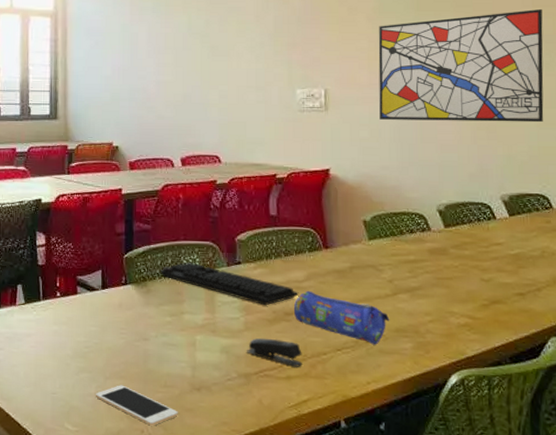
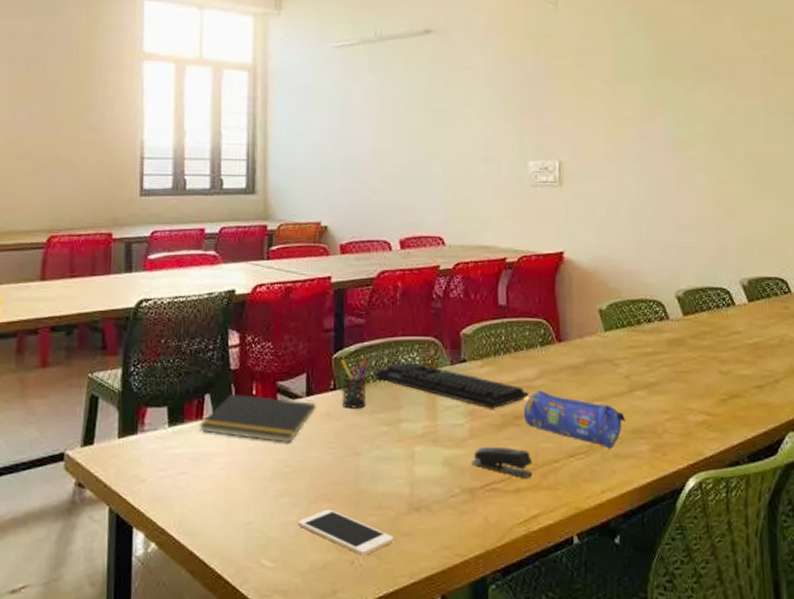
notepad: none [13,286,110,328] -> present [199,394,316,443]
pen holder: none [131,258,154,301] -> present [341,357,367,409]
wall art: present [378,9,544,123] -> none [616,77,783,200]

